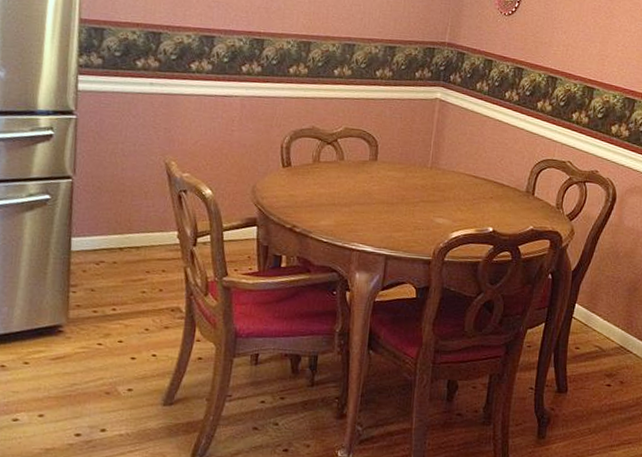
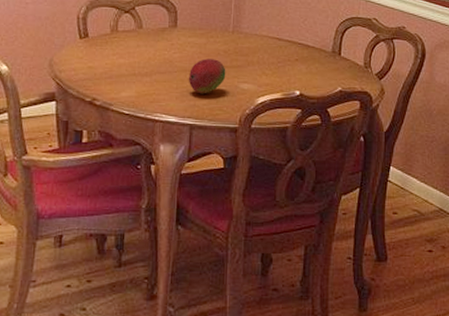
fruit: none [385,192,423,227] -> present [188,59,226,94]

